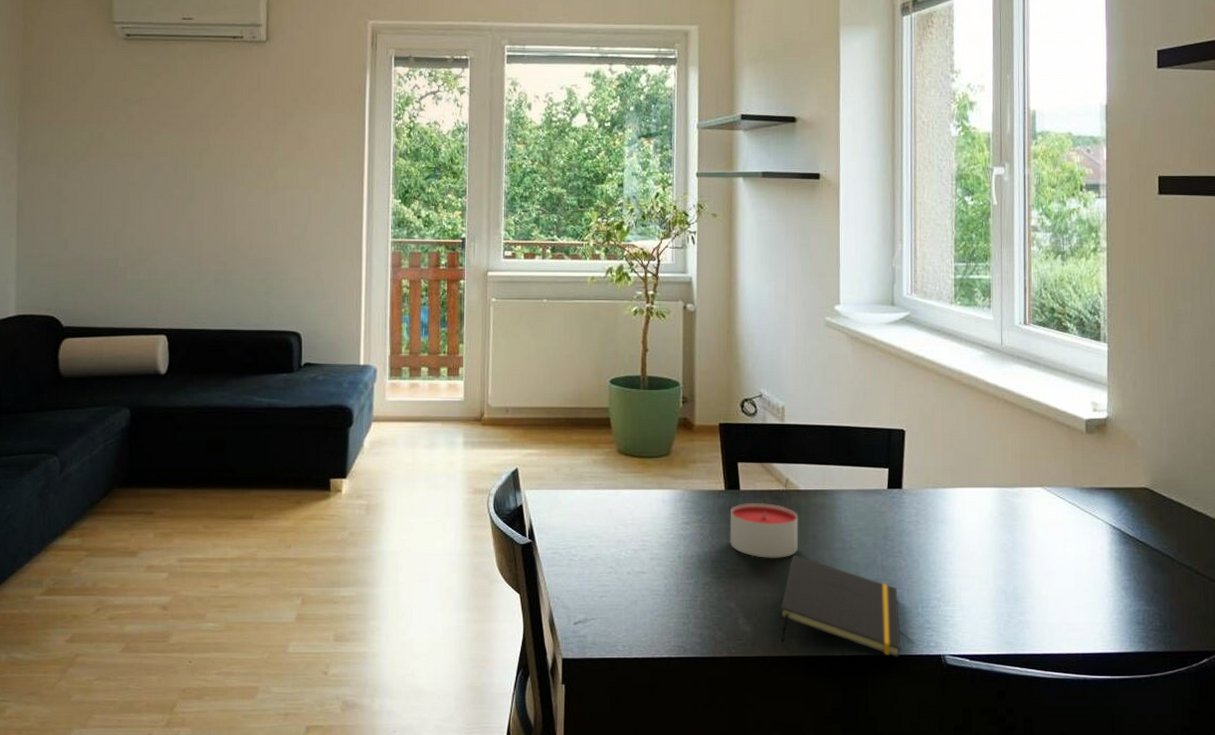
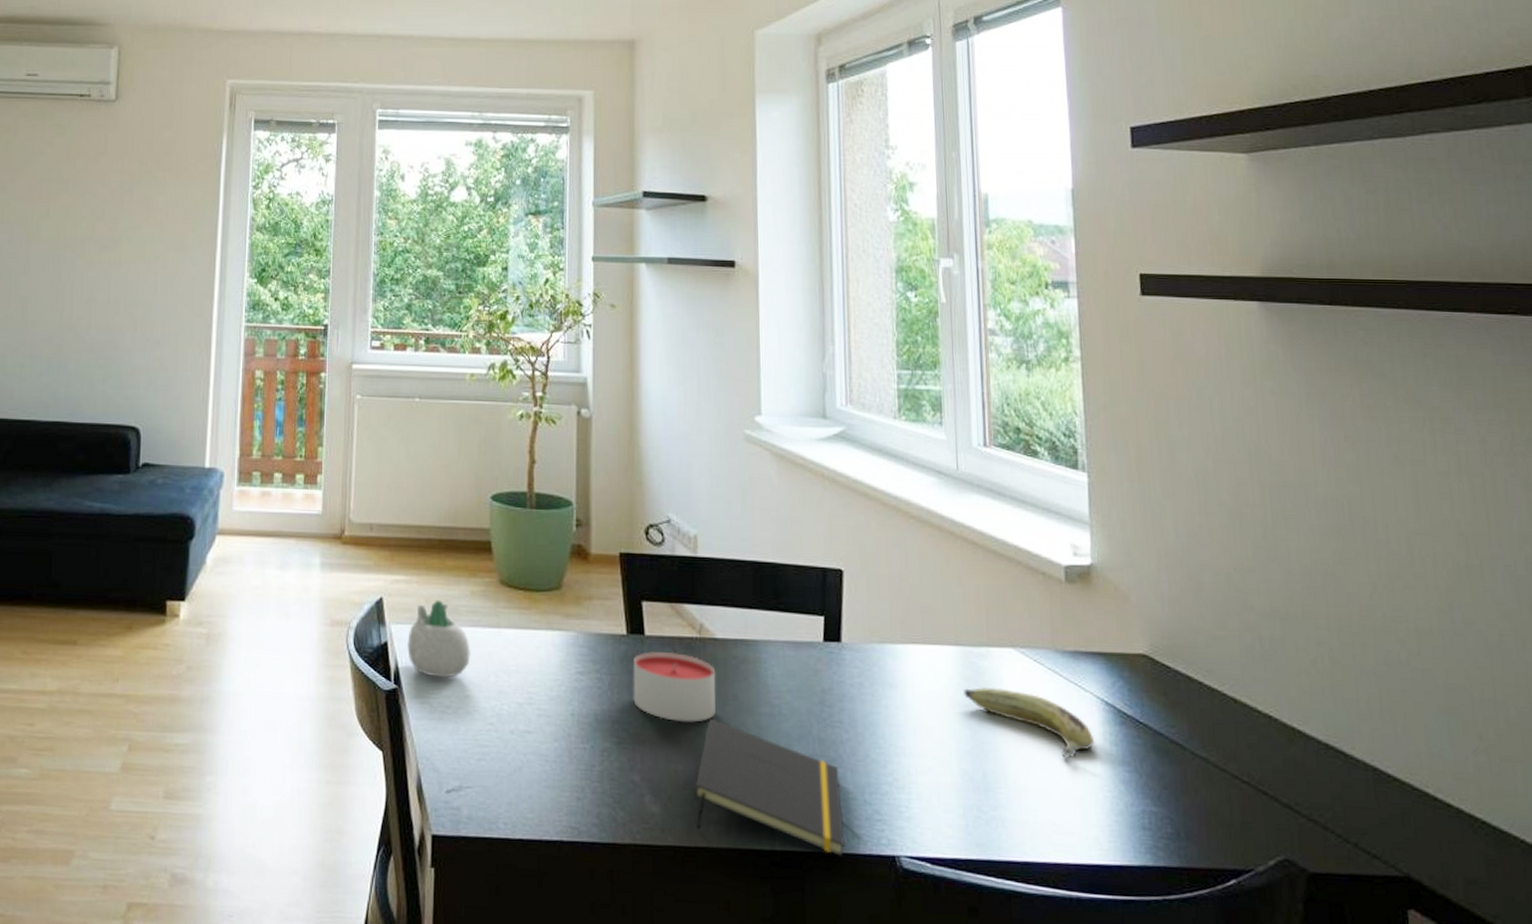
succulent planter: none [539,468,593,533] -> present [406,600,470,679]
fruit: none [1000,519,1103,572] -> present [964,686,1095,758]

